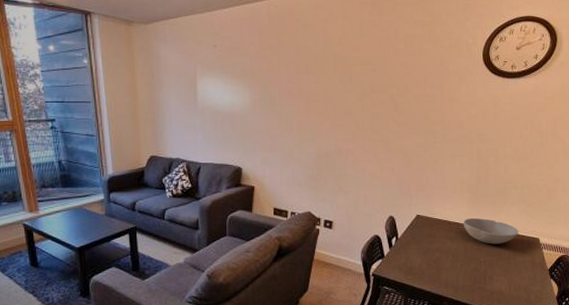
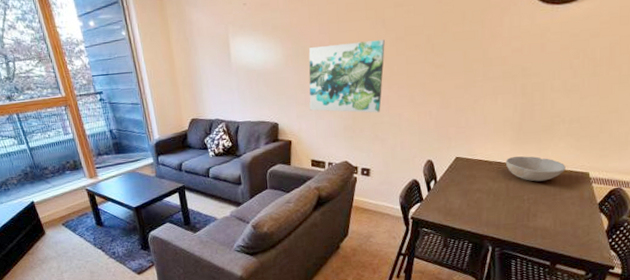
wall art: none [275,94,351,165] -> present [308,39,385,113]

